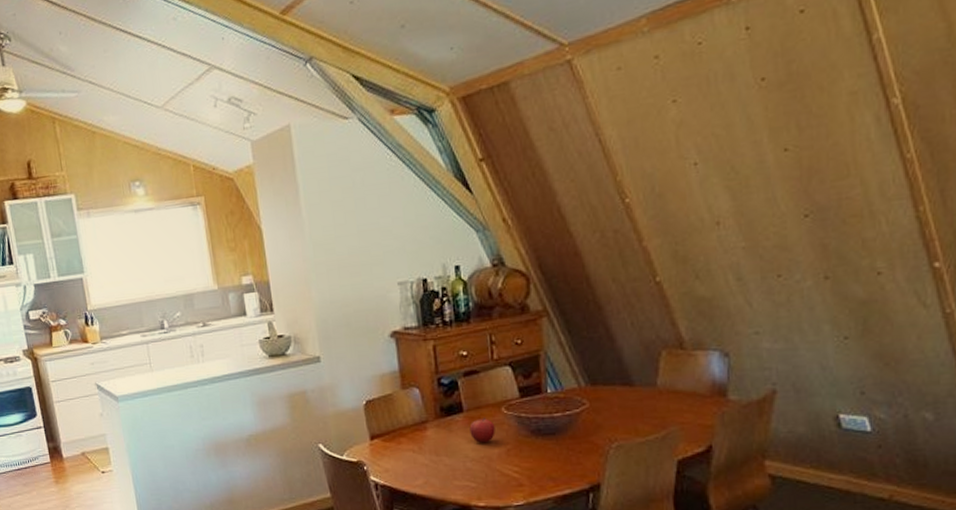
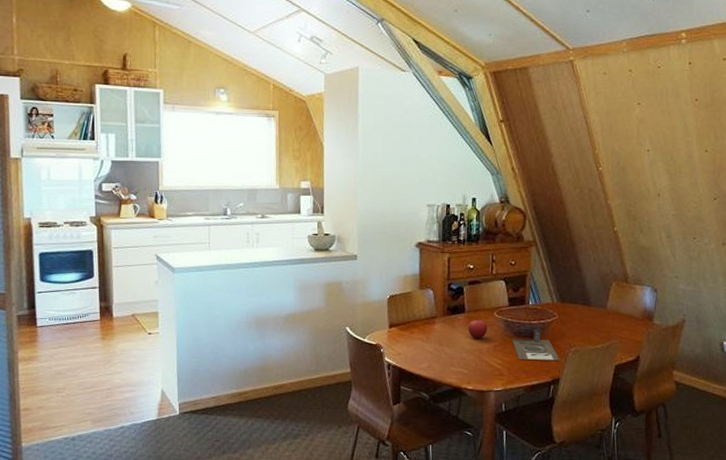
place setting: none [529,422,598,464] -> present [512,328,560,361]

